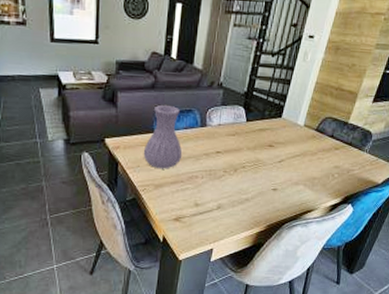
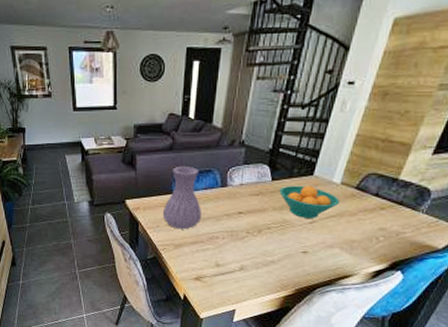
fruit bowl: none [253,126,303,157] -> present [279,185,339,218]

